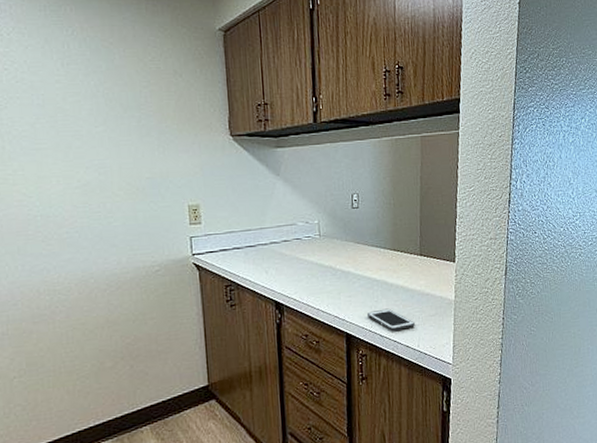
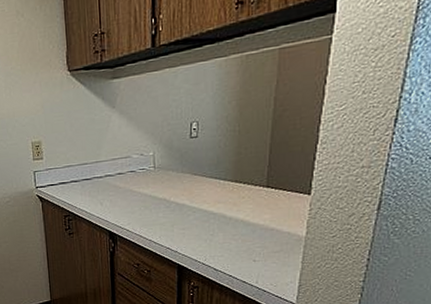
cell phone: present [366,308,415,331] -> none [200,242,254,265]

